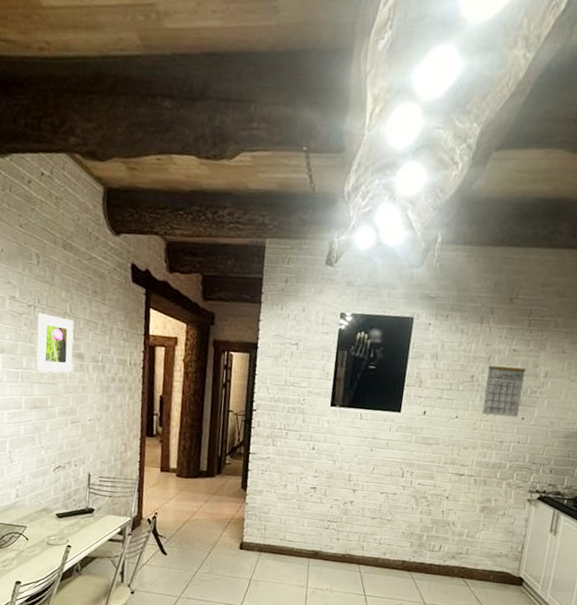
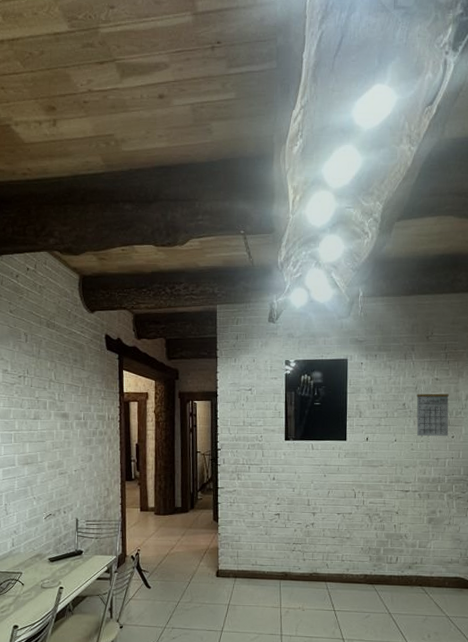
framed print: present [35,313,74,373] -> none [26,382,59,432]

